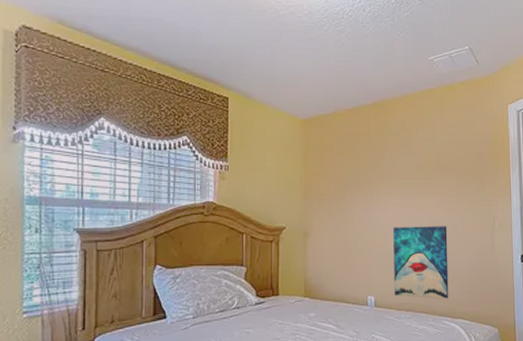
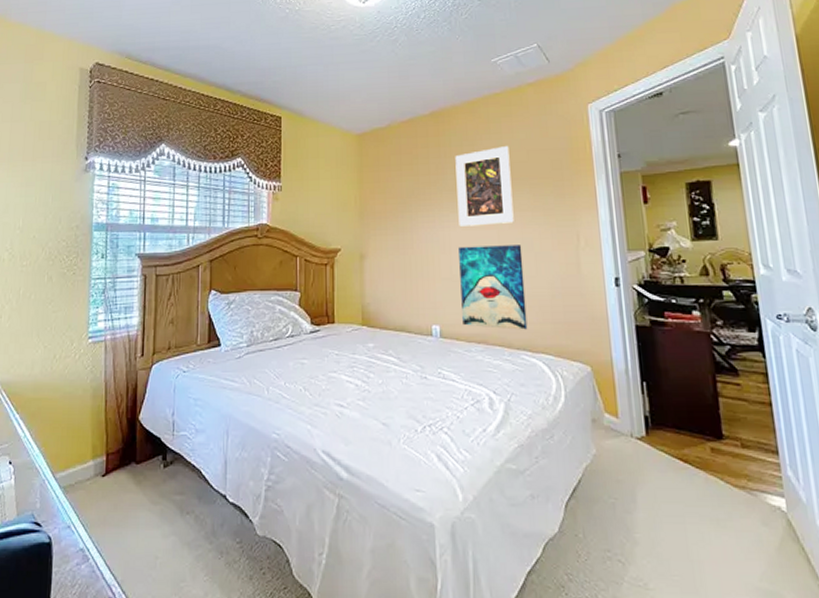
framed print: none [393,138,442,209] -> present [455,146,514,227]

